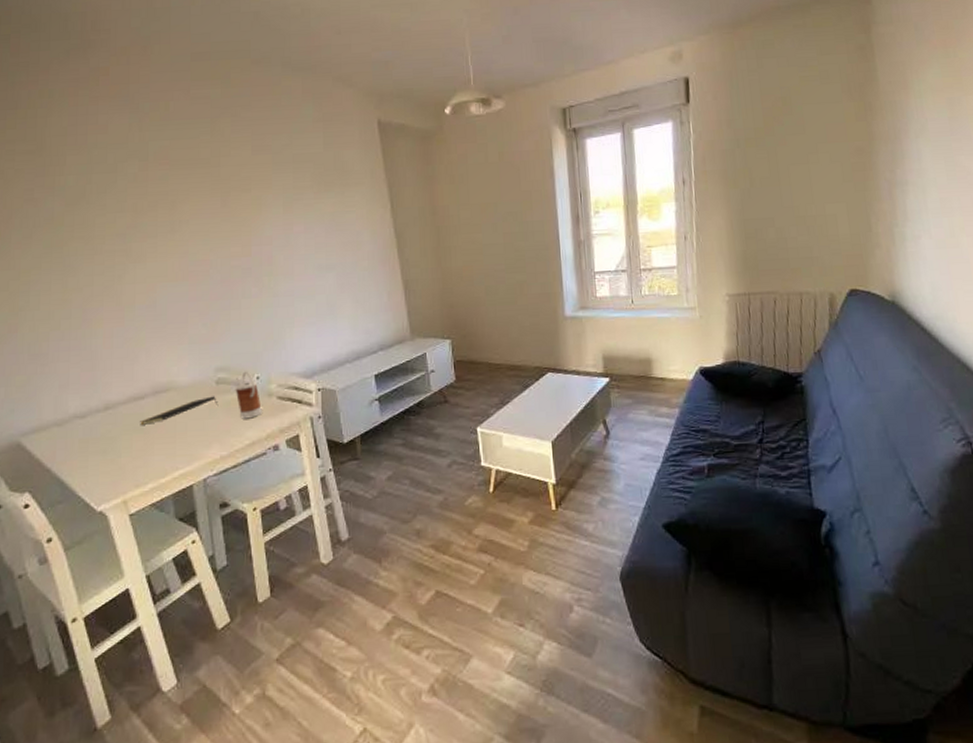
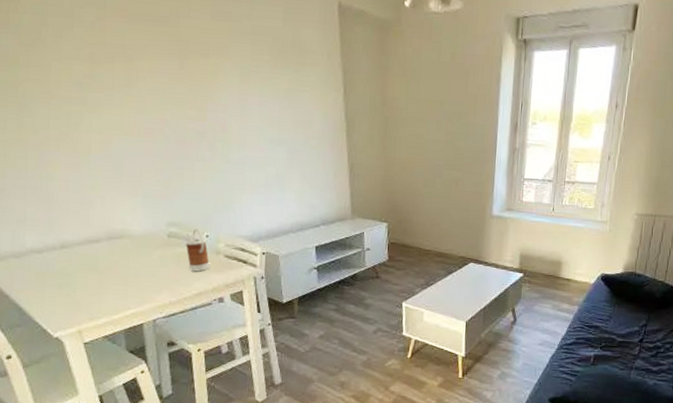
notepad: present [140,396,219,425] -> none [94,247,169,266]

